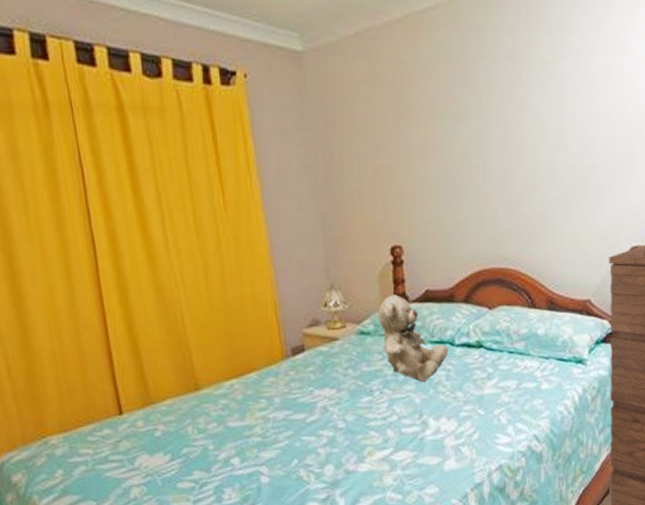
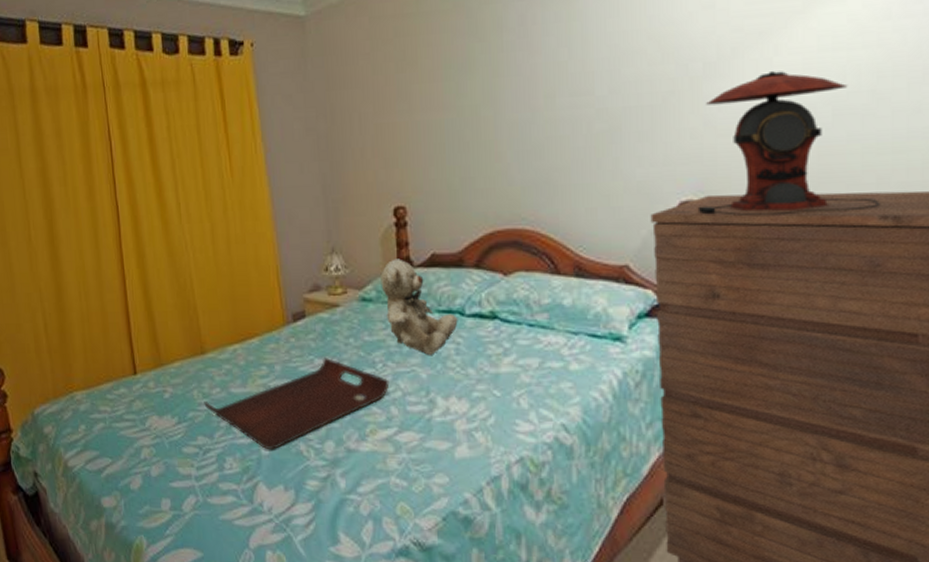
serving tray: none [199,387,386,478] -> present [204,357,390,449]

